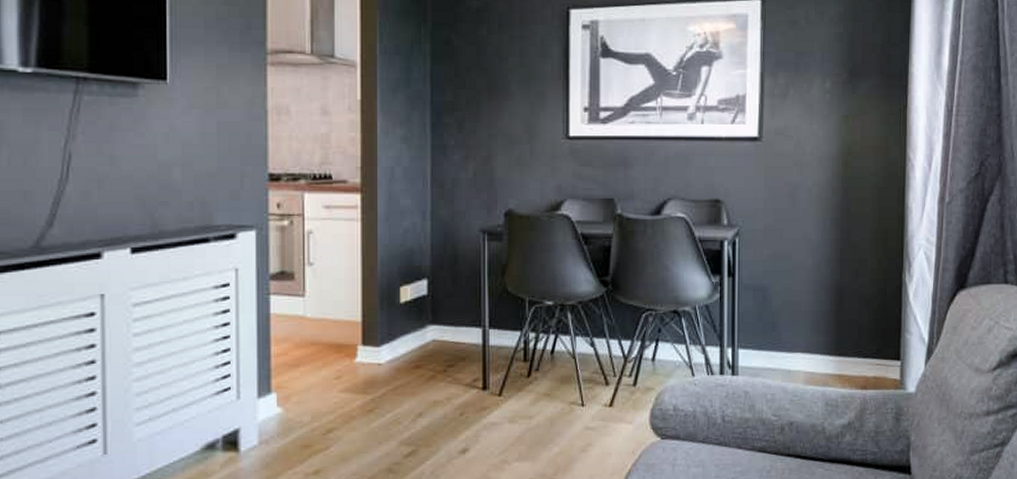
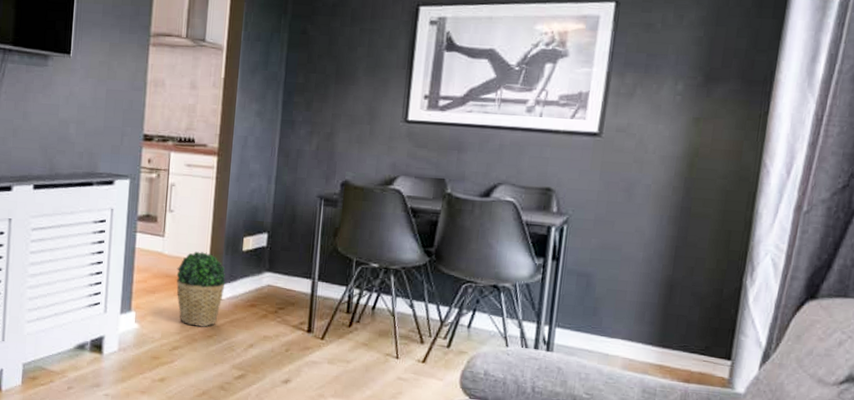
potted plant: none [323,310,383,401] -> present [176,251,225,327]

